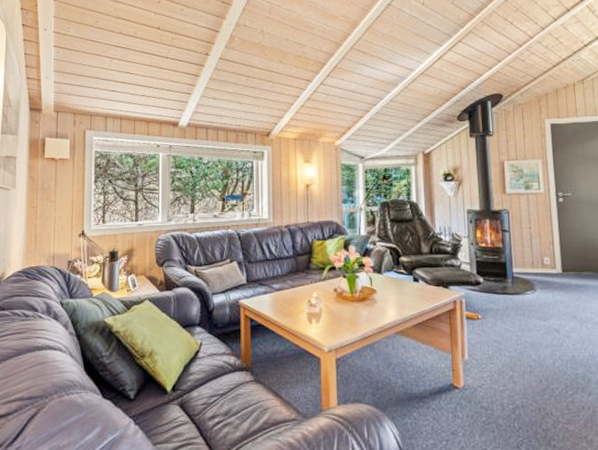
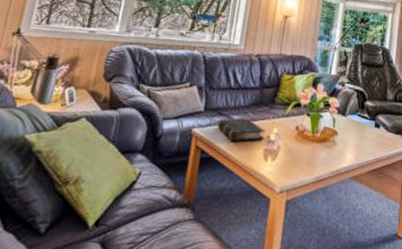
book: none [260,285,306,309] -> present [217,118,266,143]

